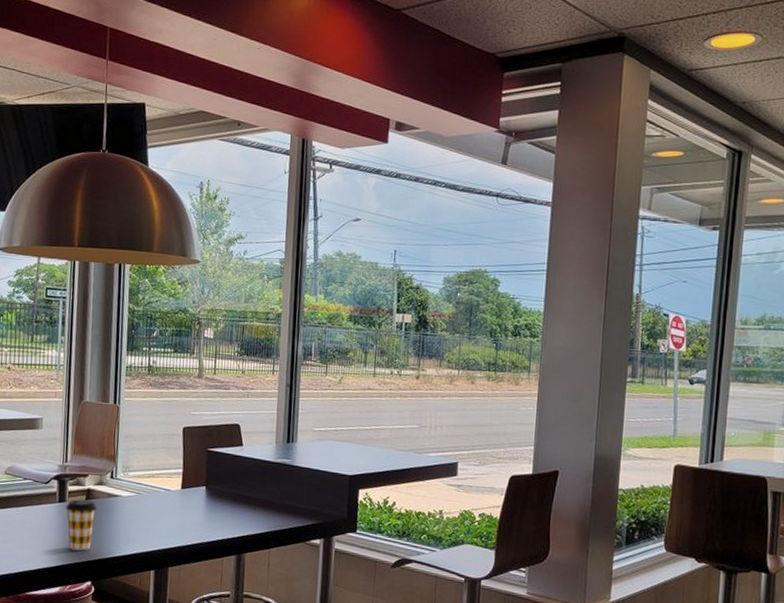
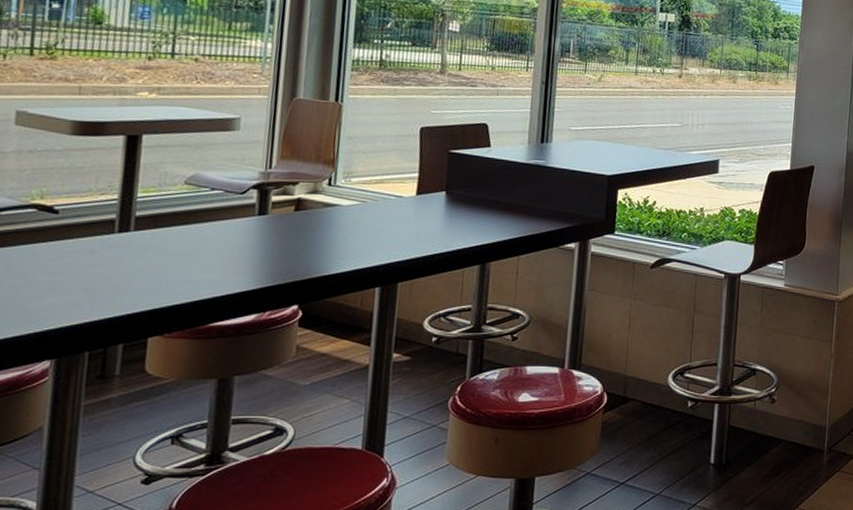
coffee cup: present [66,499,97,551] -> none [268,211,309,270]

